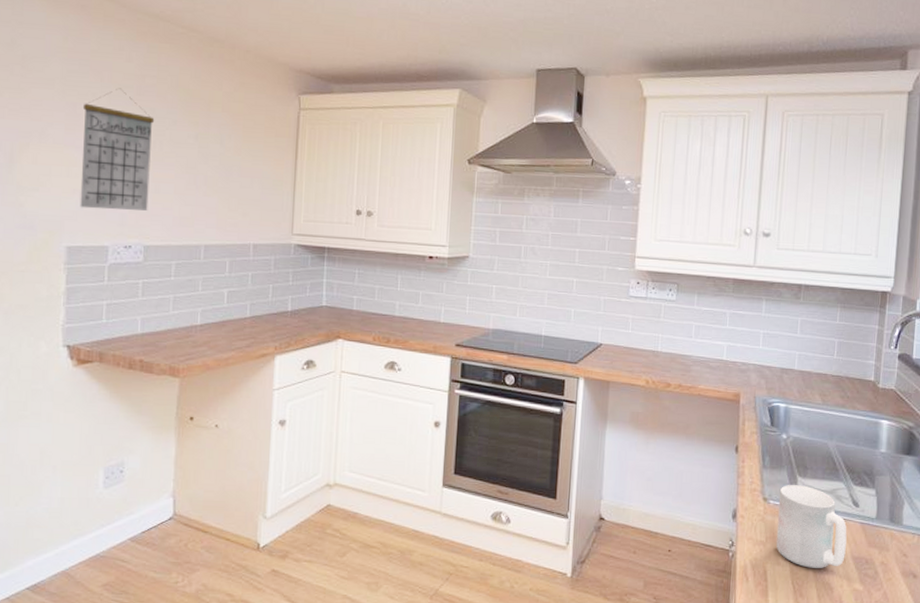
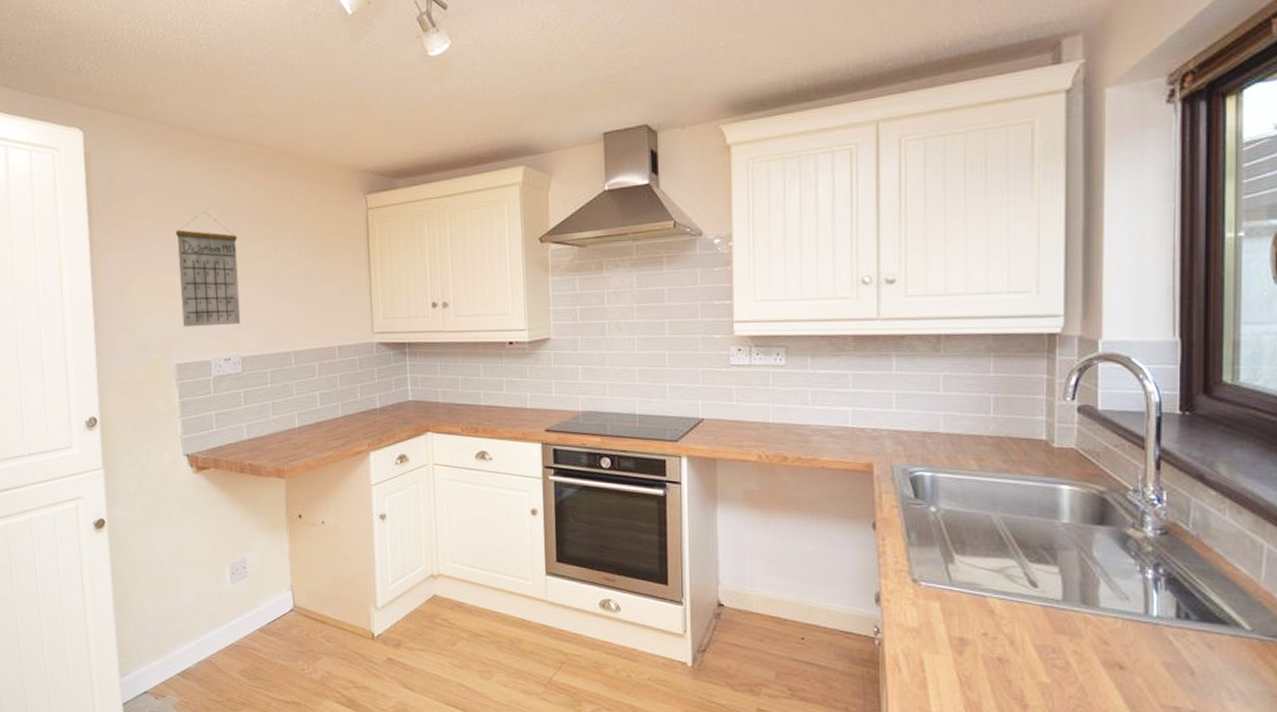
mug: present [776,485,847,568] -> none [932,564,1024,658]

